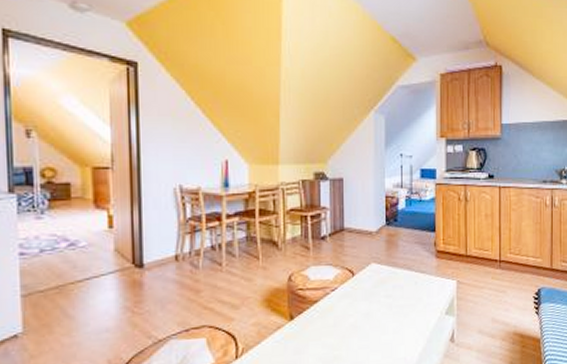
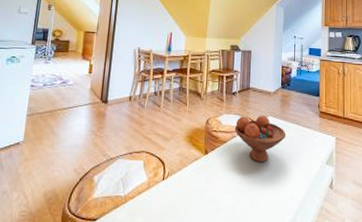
fruit bowl: none [327,262,395,321] -> present [234,115,286,162]

